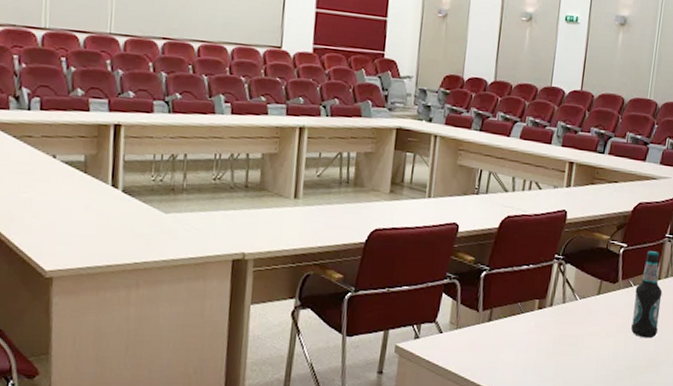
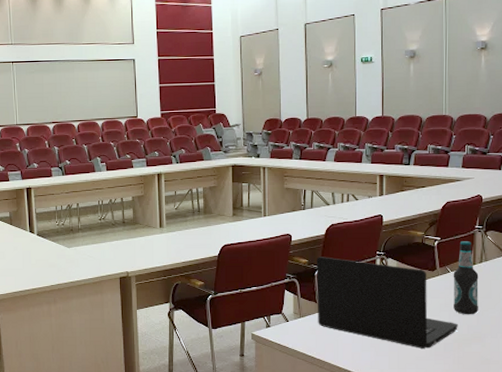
laptop: none [477,255,634,375] -> present [317,257,458,348]

